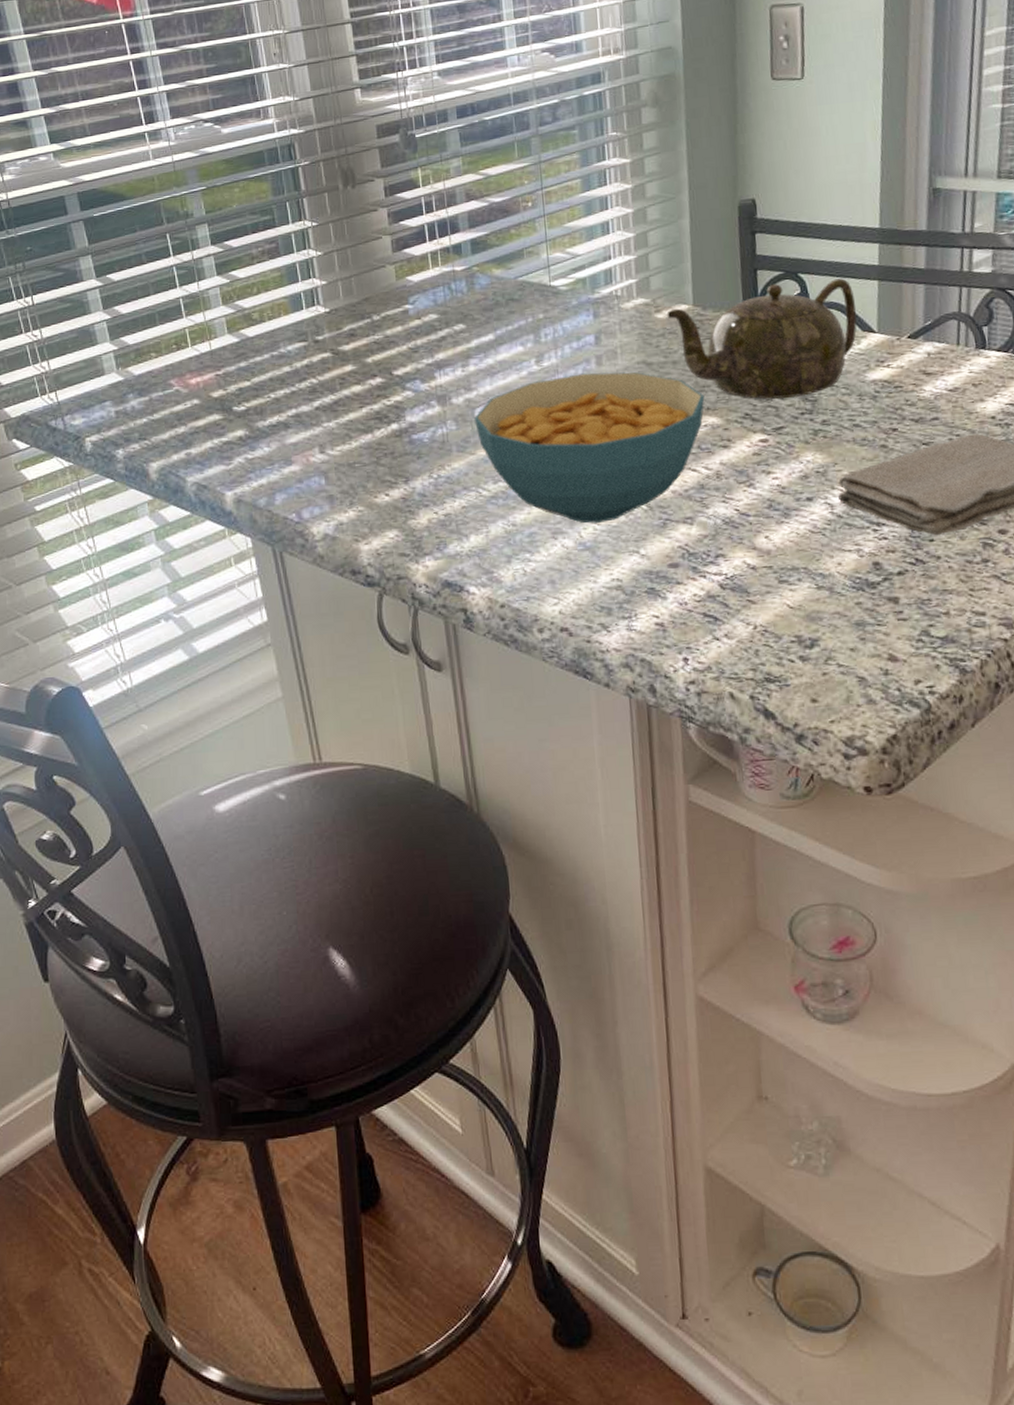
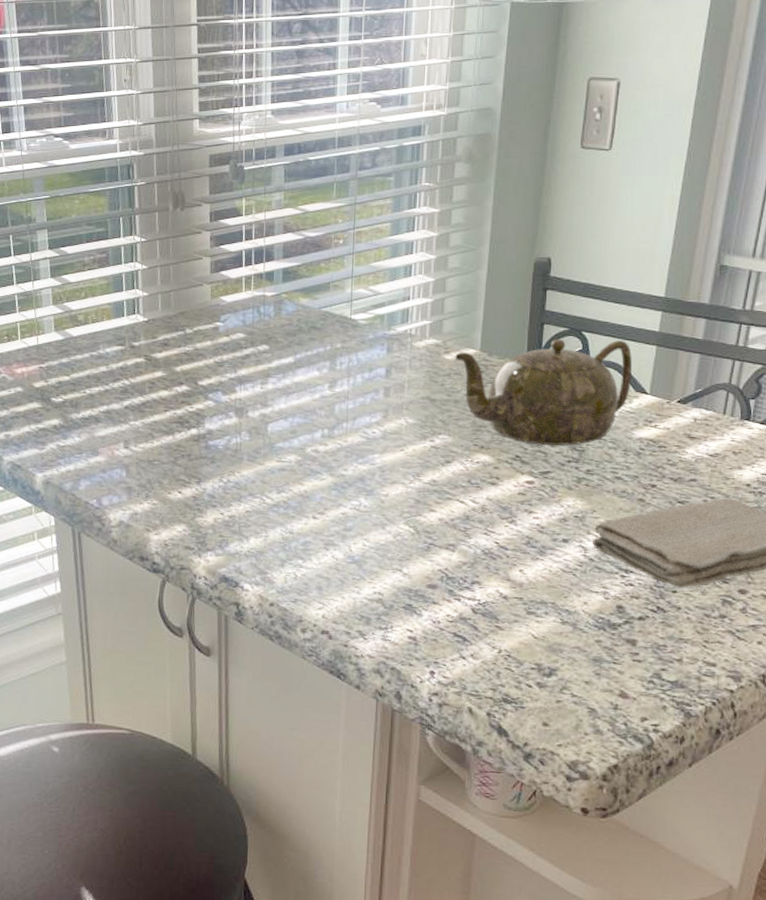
cereal bowl: present [475,372,705,524] -> none [267,402,480,540]

